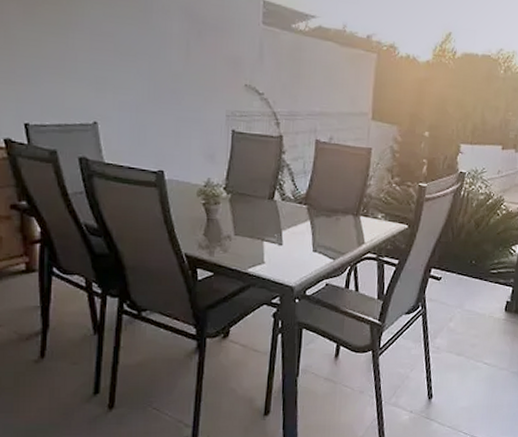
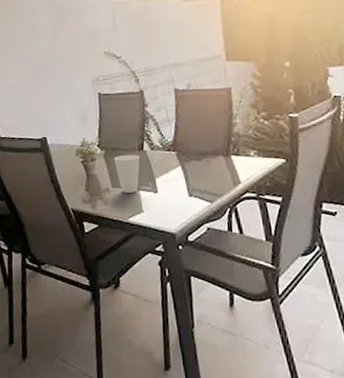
cup: none [240,201,268,243] -> present [114,154,140,193]

